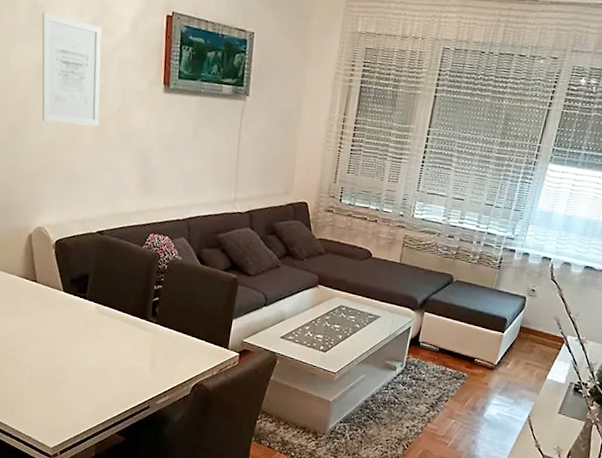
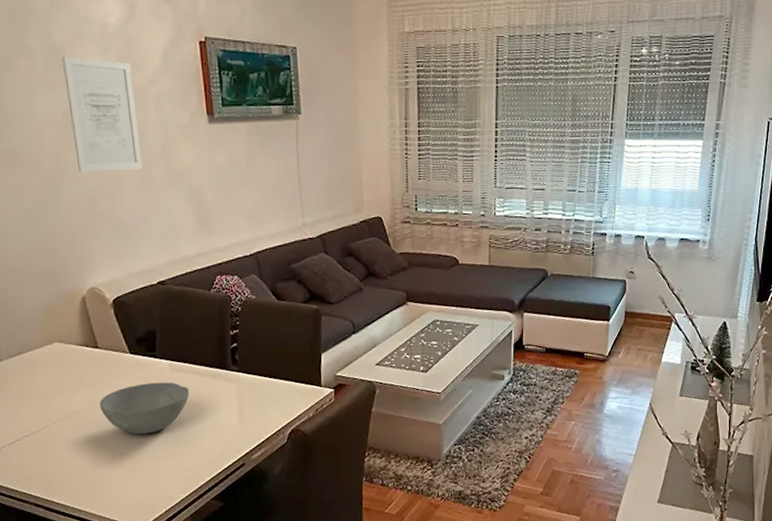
bowl: none [30,320,111,366] -> present [99,382,190,435]

